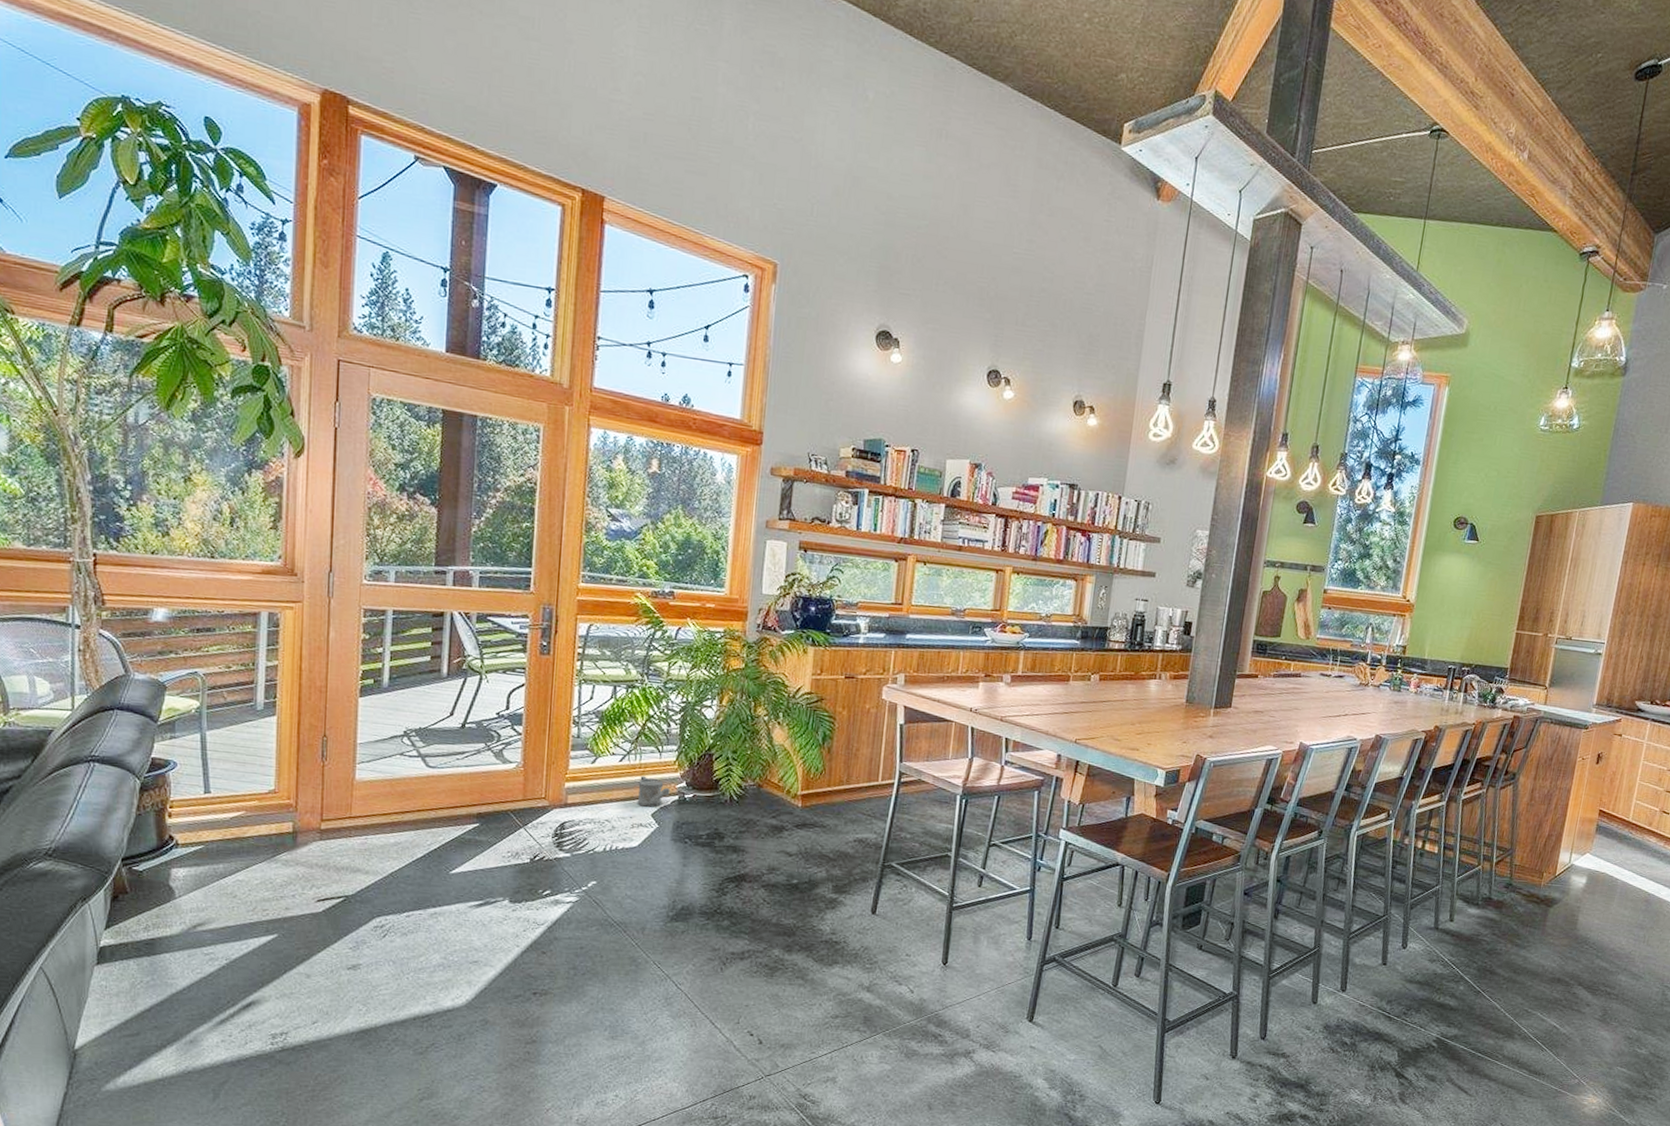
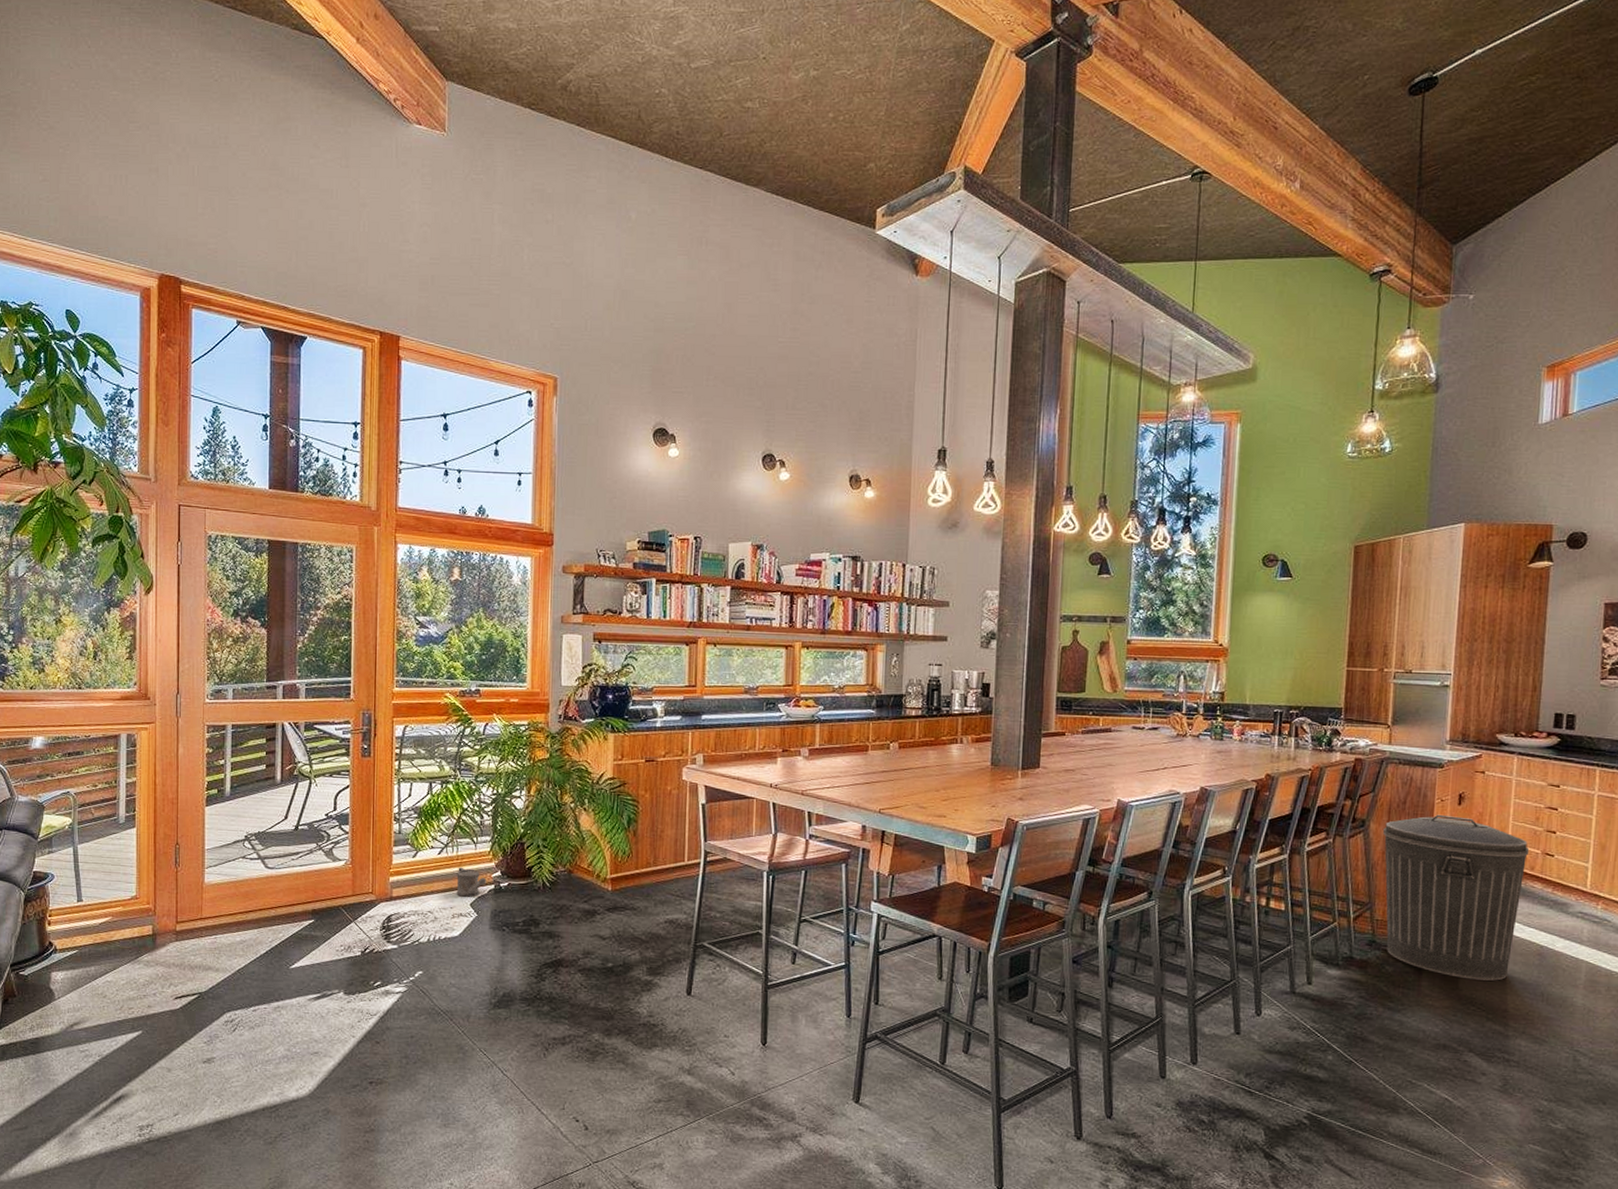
trash can: none [1520,771,1650,923] -> present [1383,814,1530,981]

